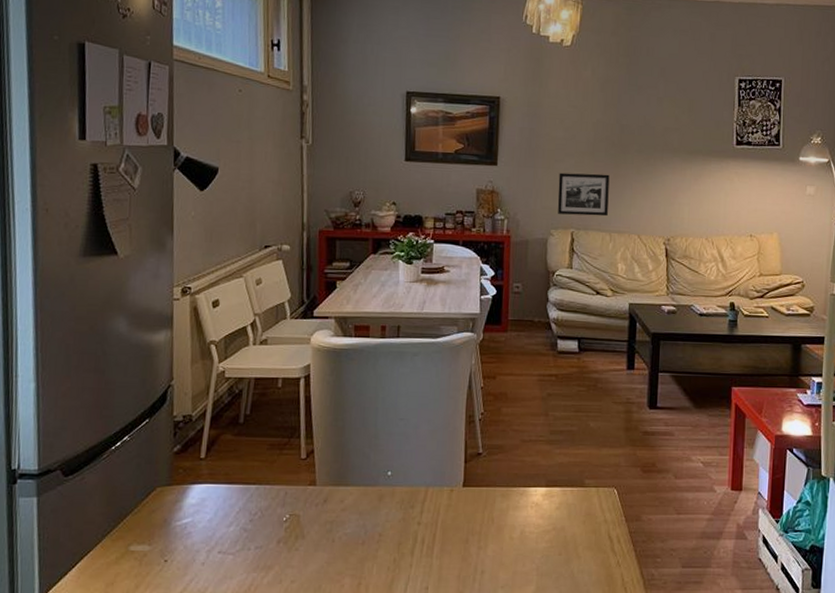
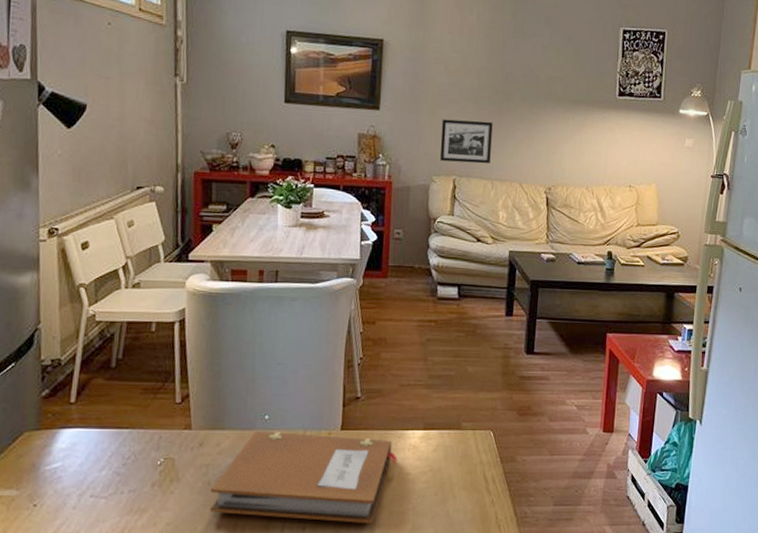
notebook: none [333,488,520,585] -> present [209,432,398,524]

